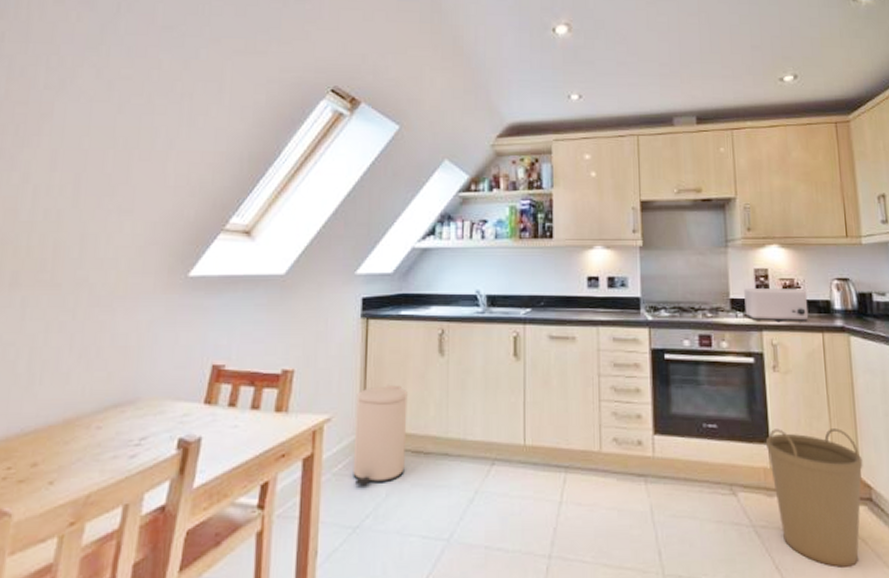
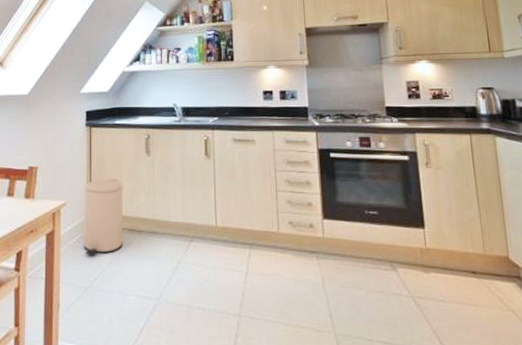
toaster: present [744,288,809,322] -> none [398,97,457,126]
basket: present [765,428,863,568] -> none [420,215,511,334]

